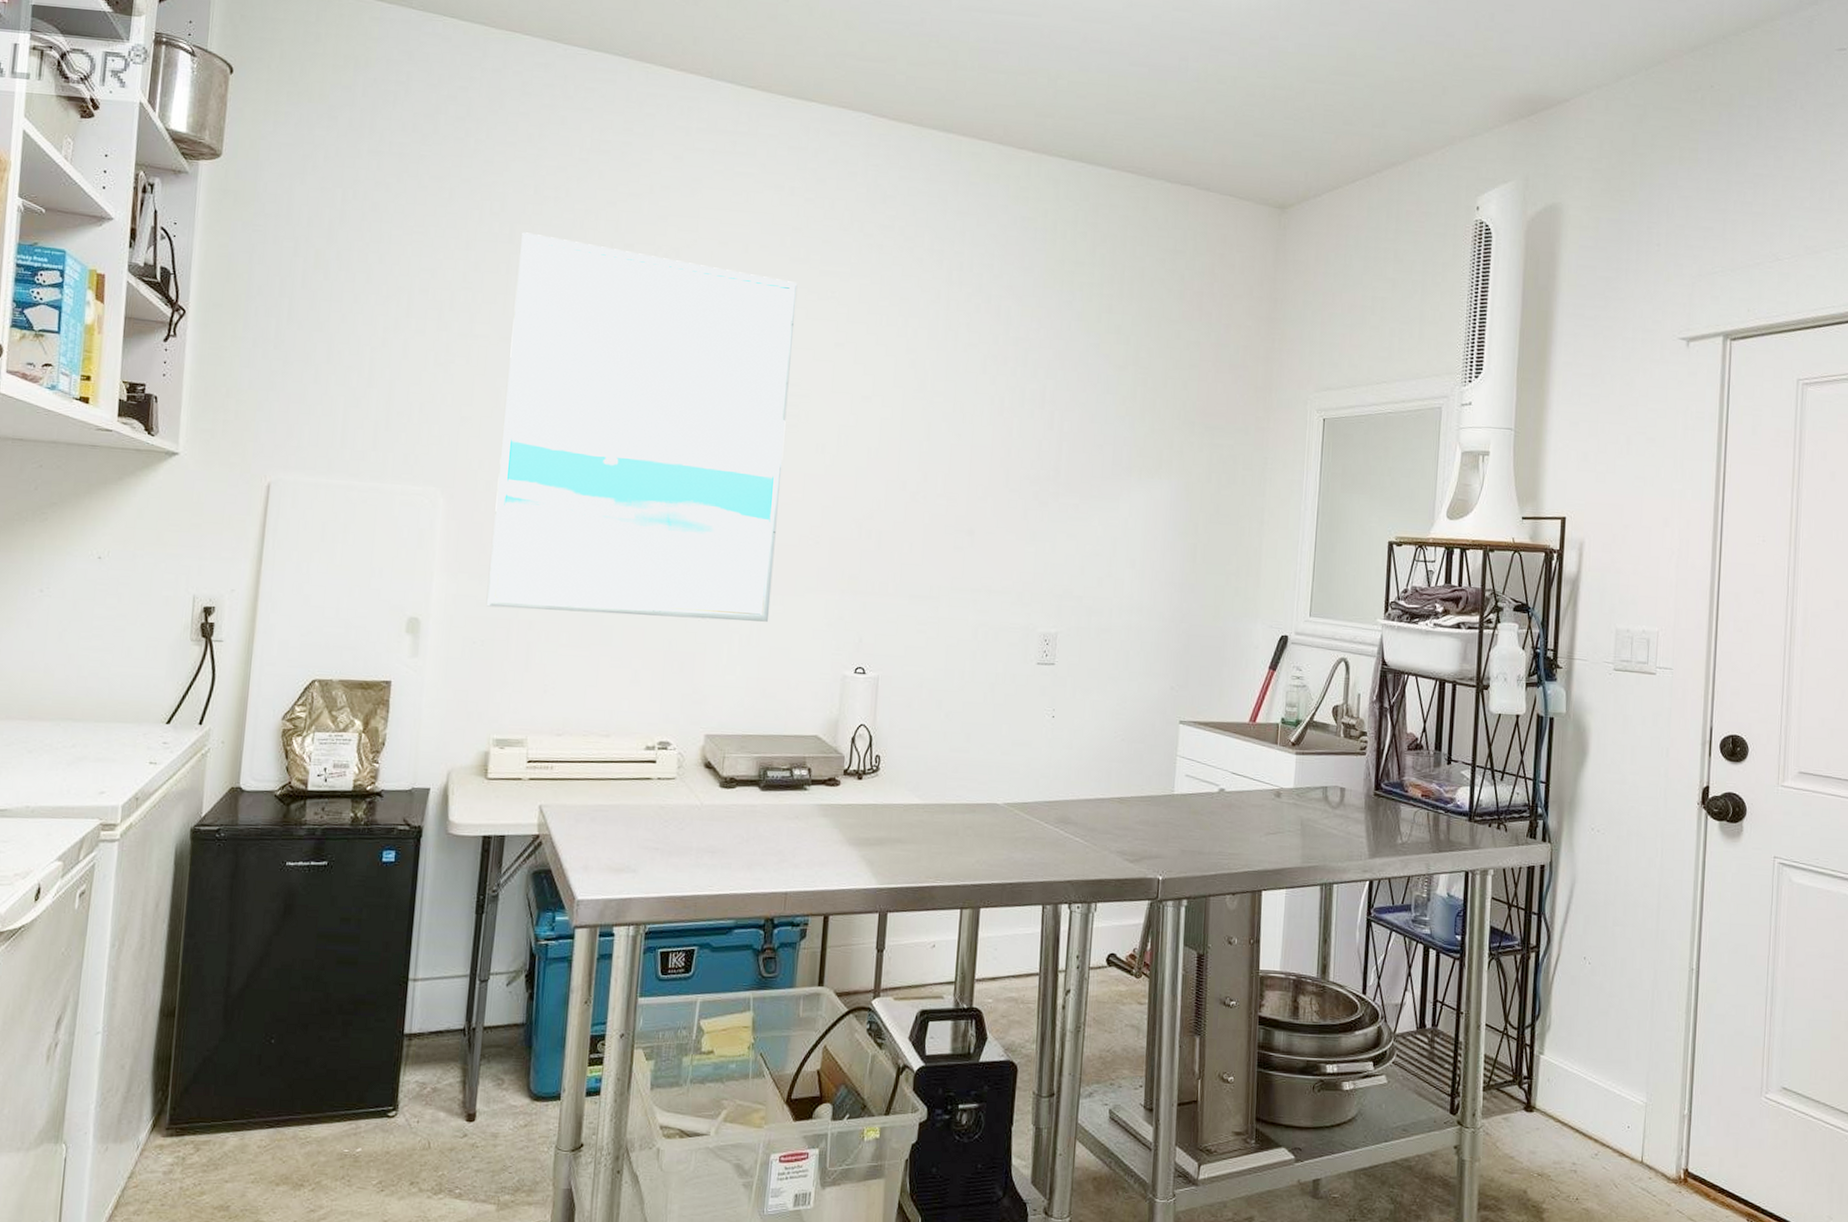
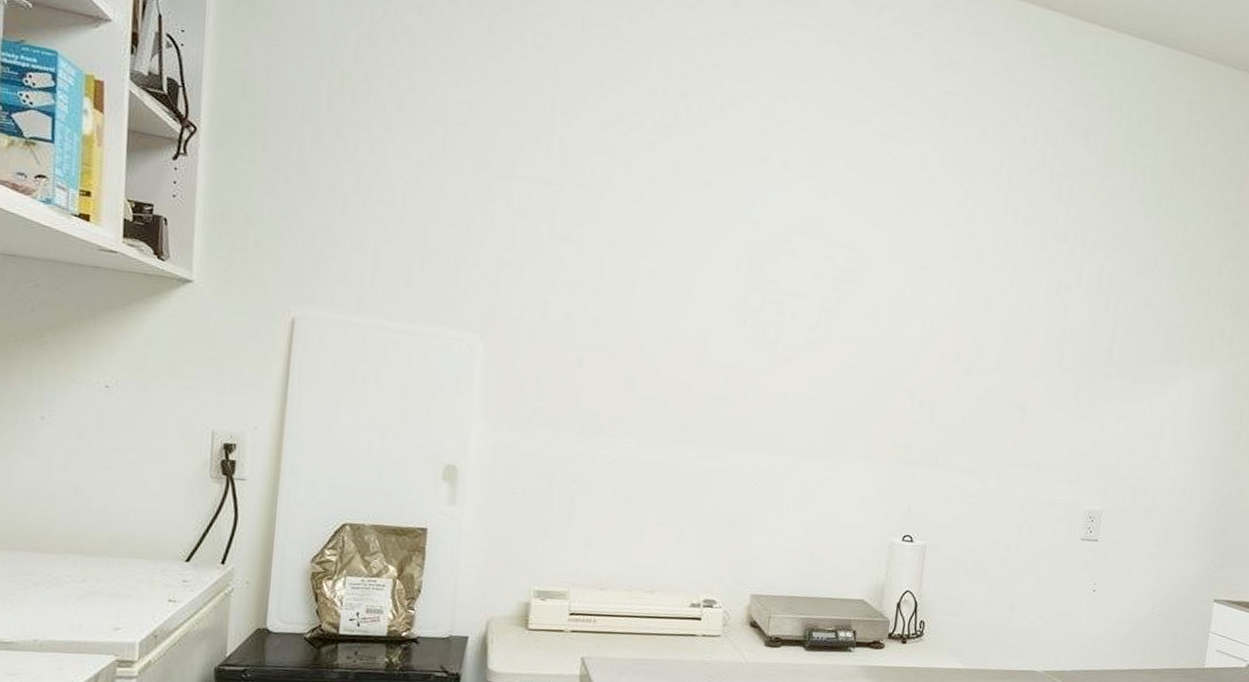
wall art: present [486,232,798,622] -> none [527,70,858,487]

